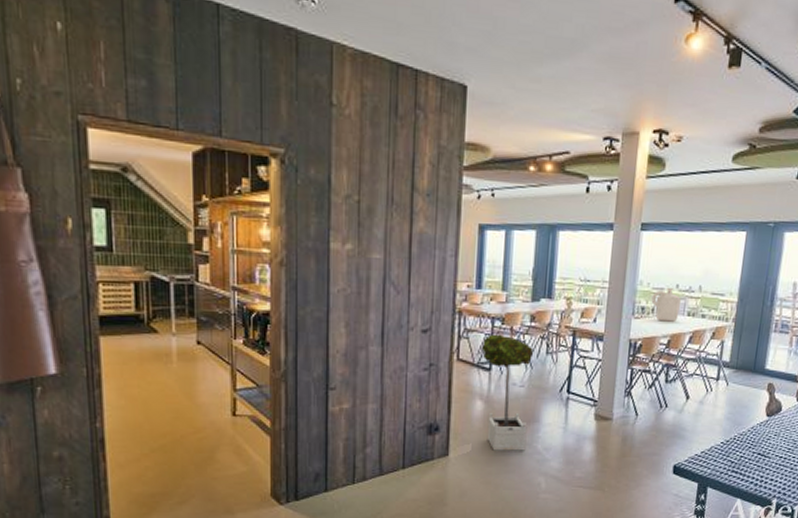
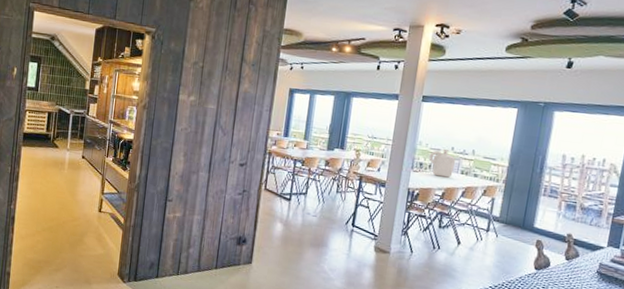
potted tree: present [481,334,533,451] -> none [283,173,326,269]

